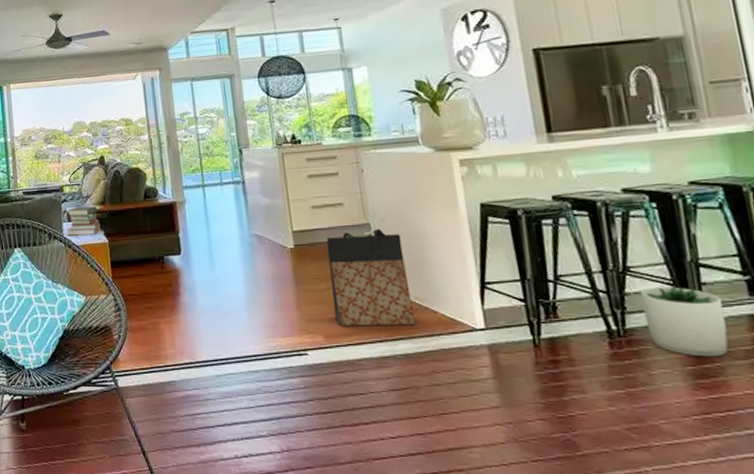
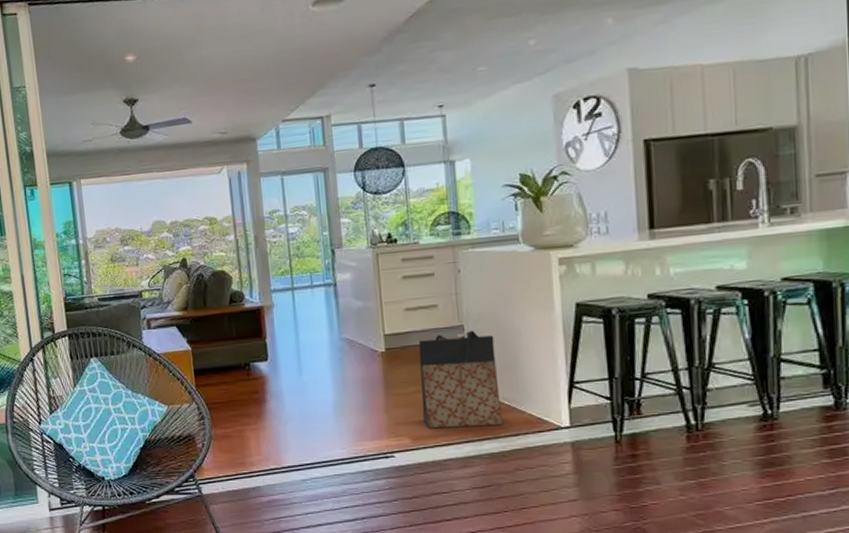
books: present [67,205,101,236] -> none [146,312,183,344]
planter: present [640,287,729,357] -> none [721,381,798,448]

